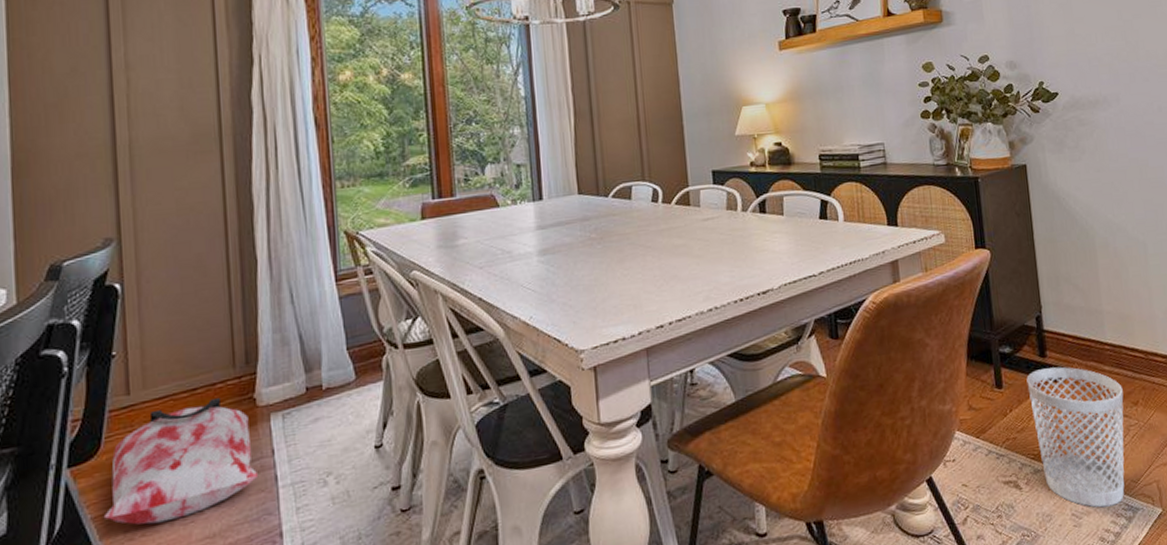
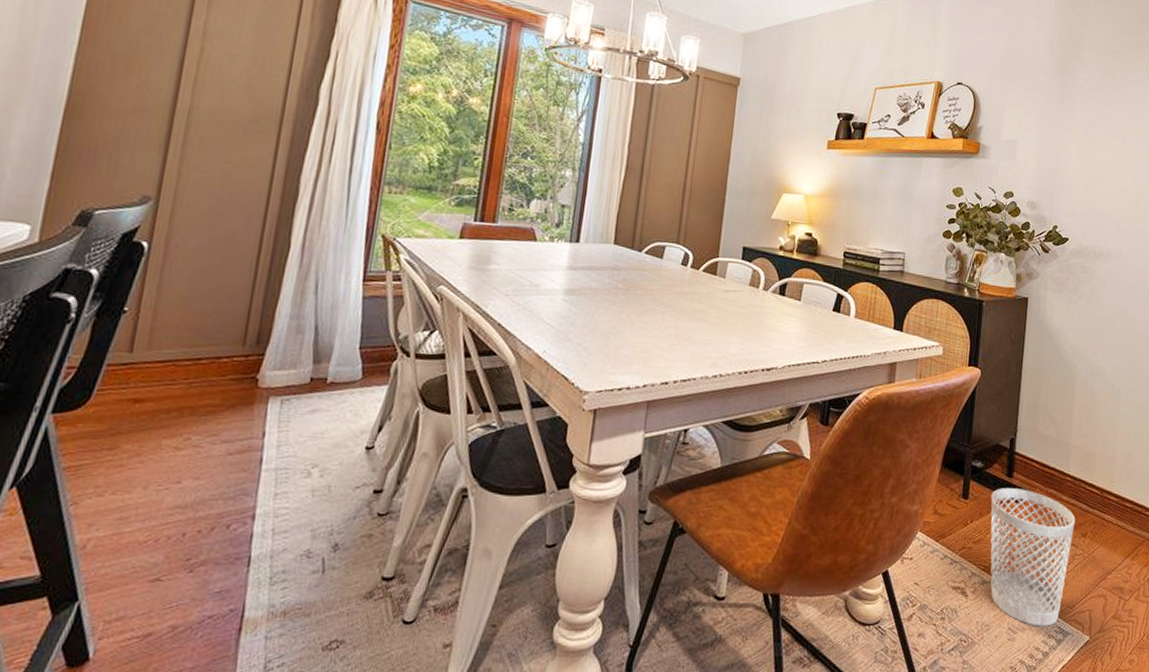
bag: present [103,398,259,525] -> none [76,372,247,484]

